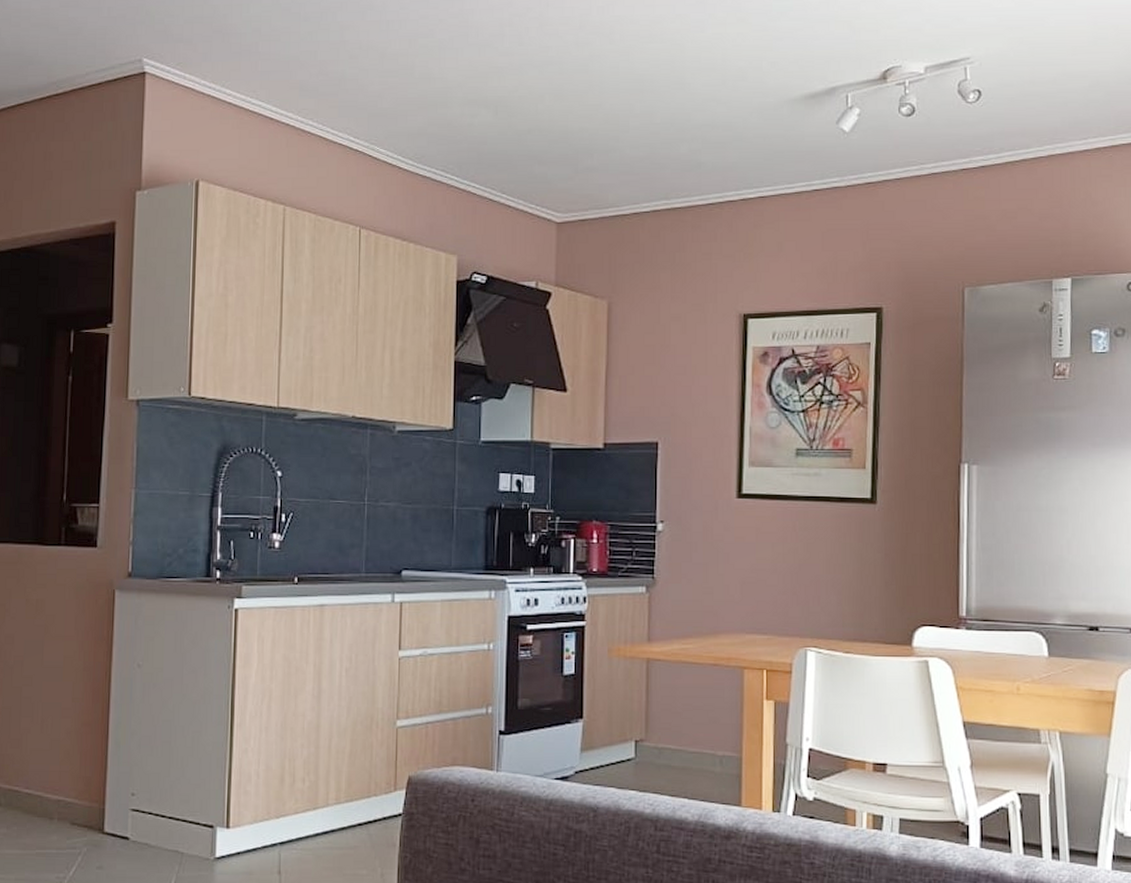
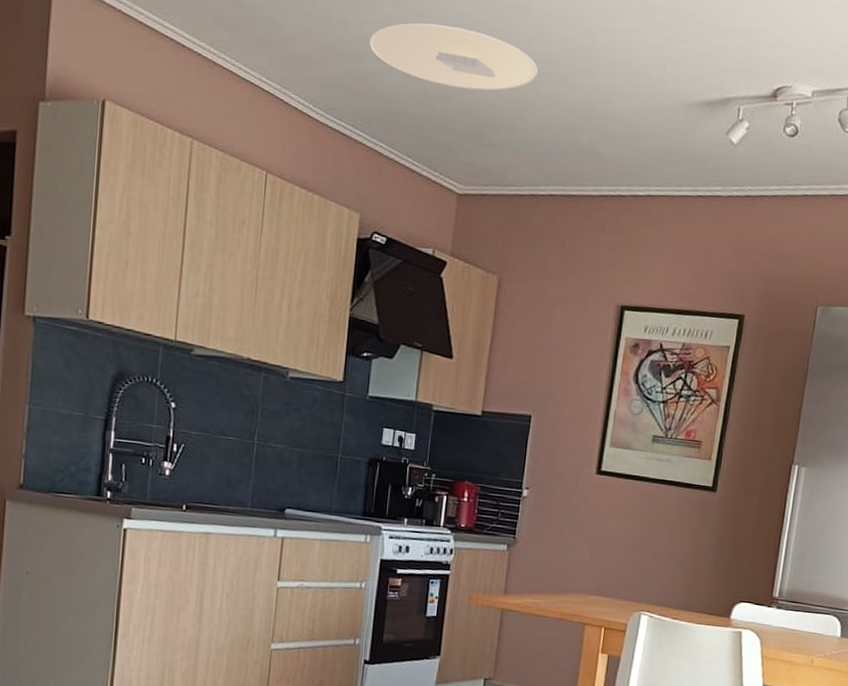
ceiling light: none [454,60,628,119] -> present [369,23,538,91]

